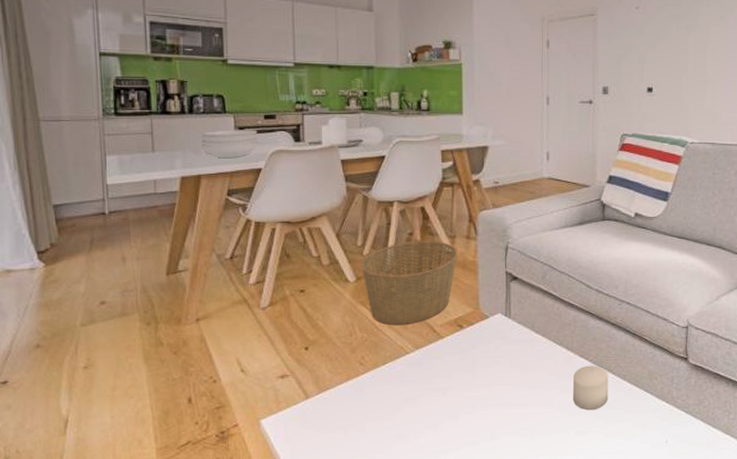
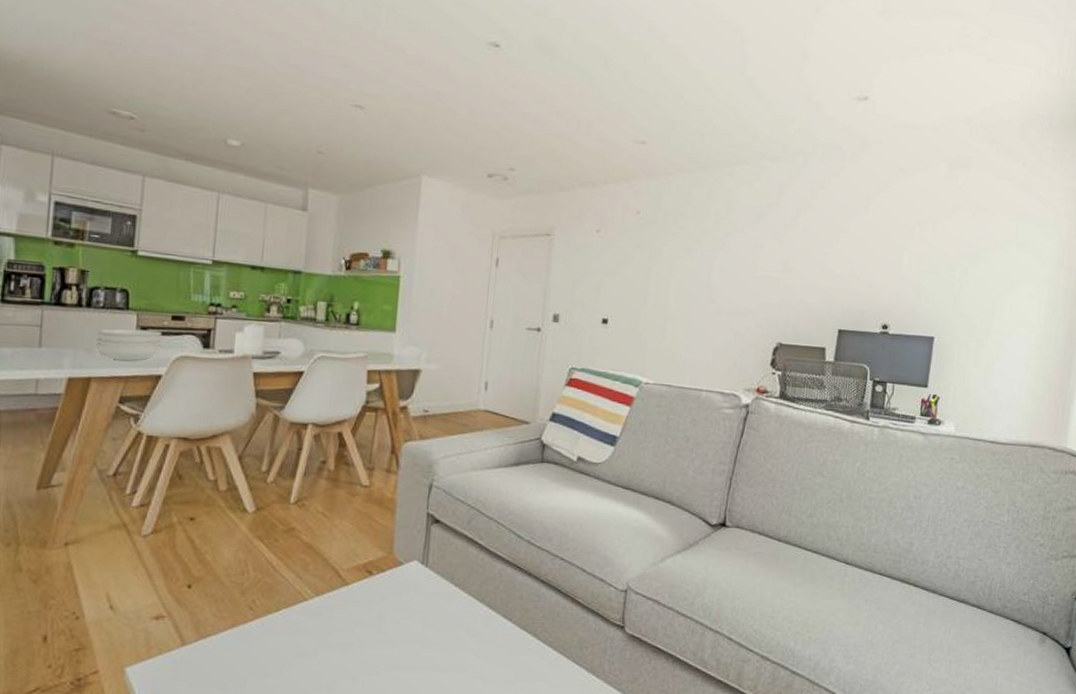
basket: present [361,241,457,326] -> none [262,470,375,567]
candle: present [572,365,609,410] -> none [490,627,534,681]

